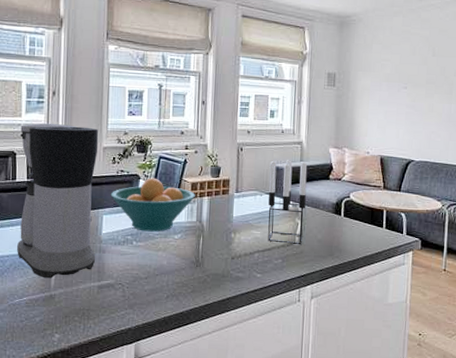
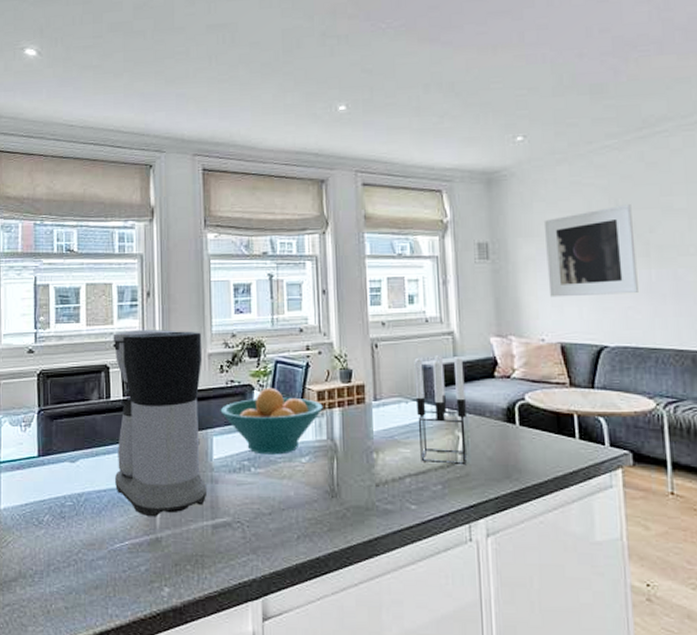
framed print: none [377,52,444,122] -> present [543,204,638,297]

